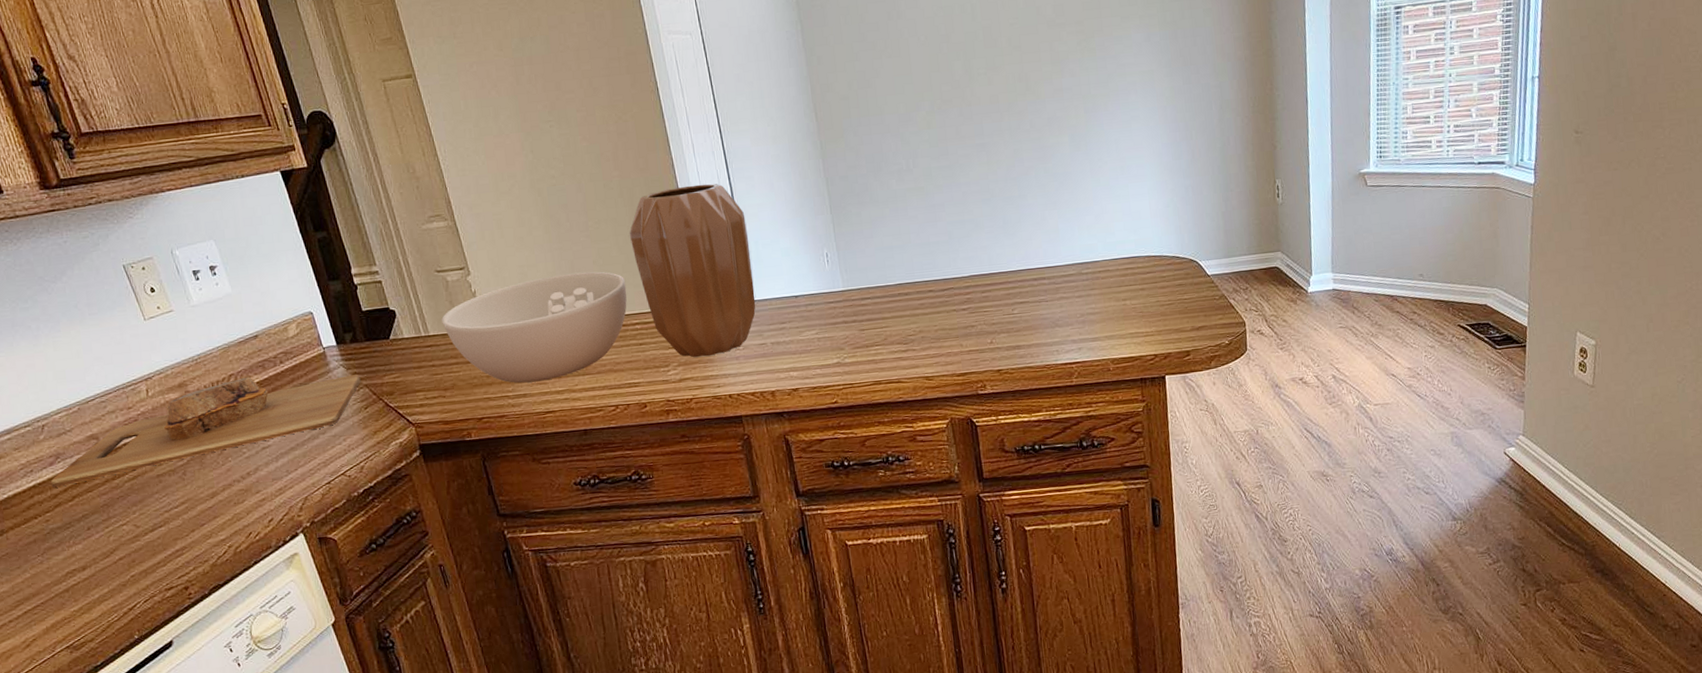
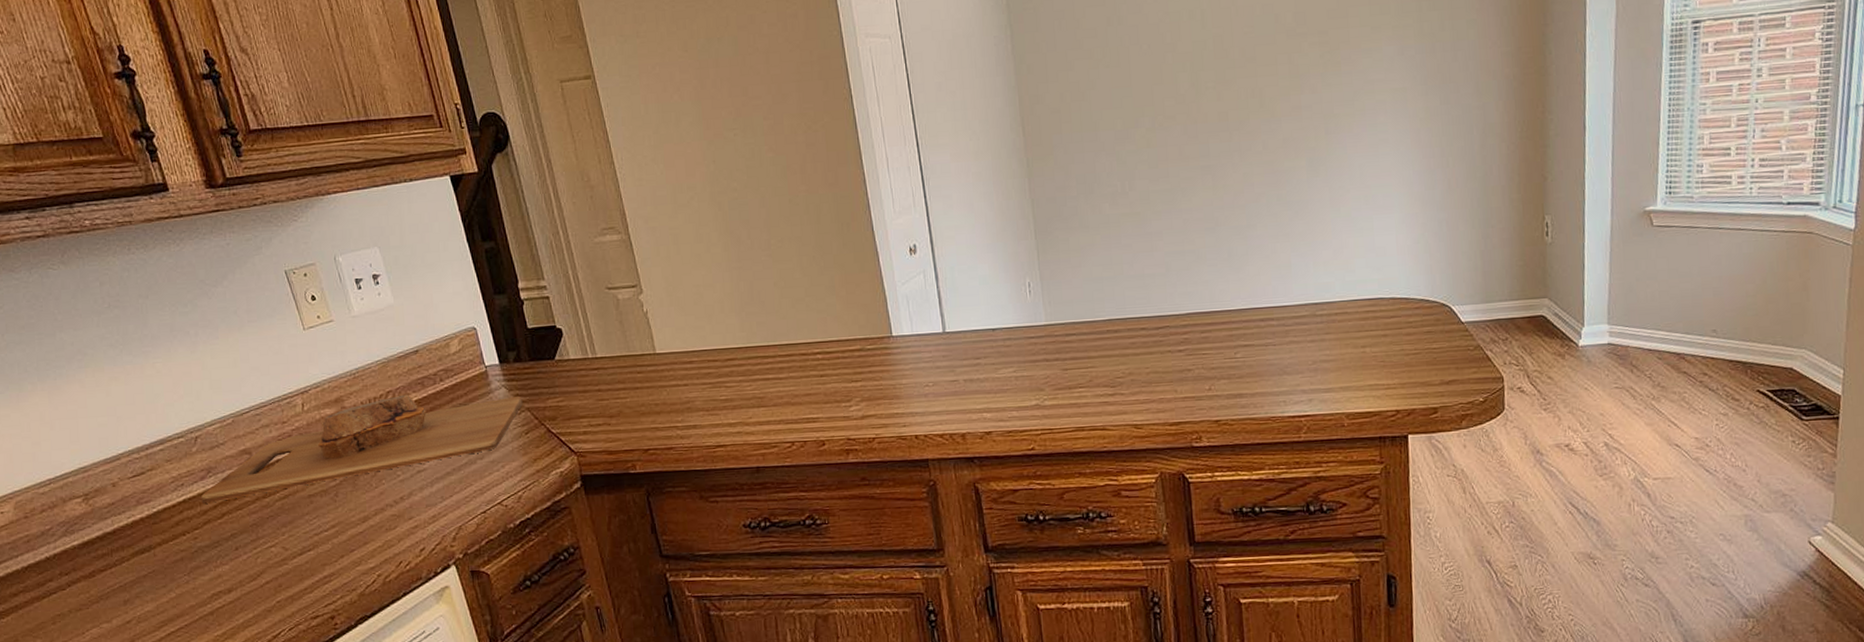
bowl: present [441,271,627,384] -> none [610,294,809,414]
vase: present [629,184,756,357] -> none [814,202,949,392]

